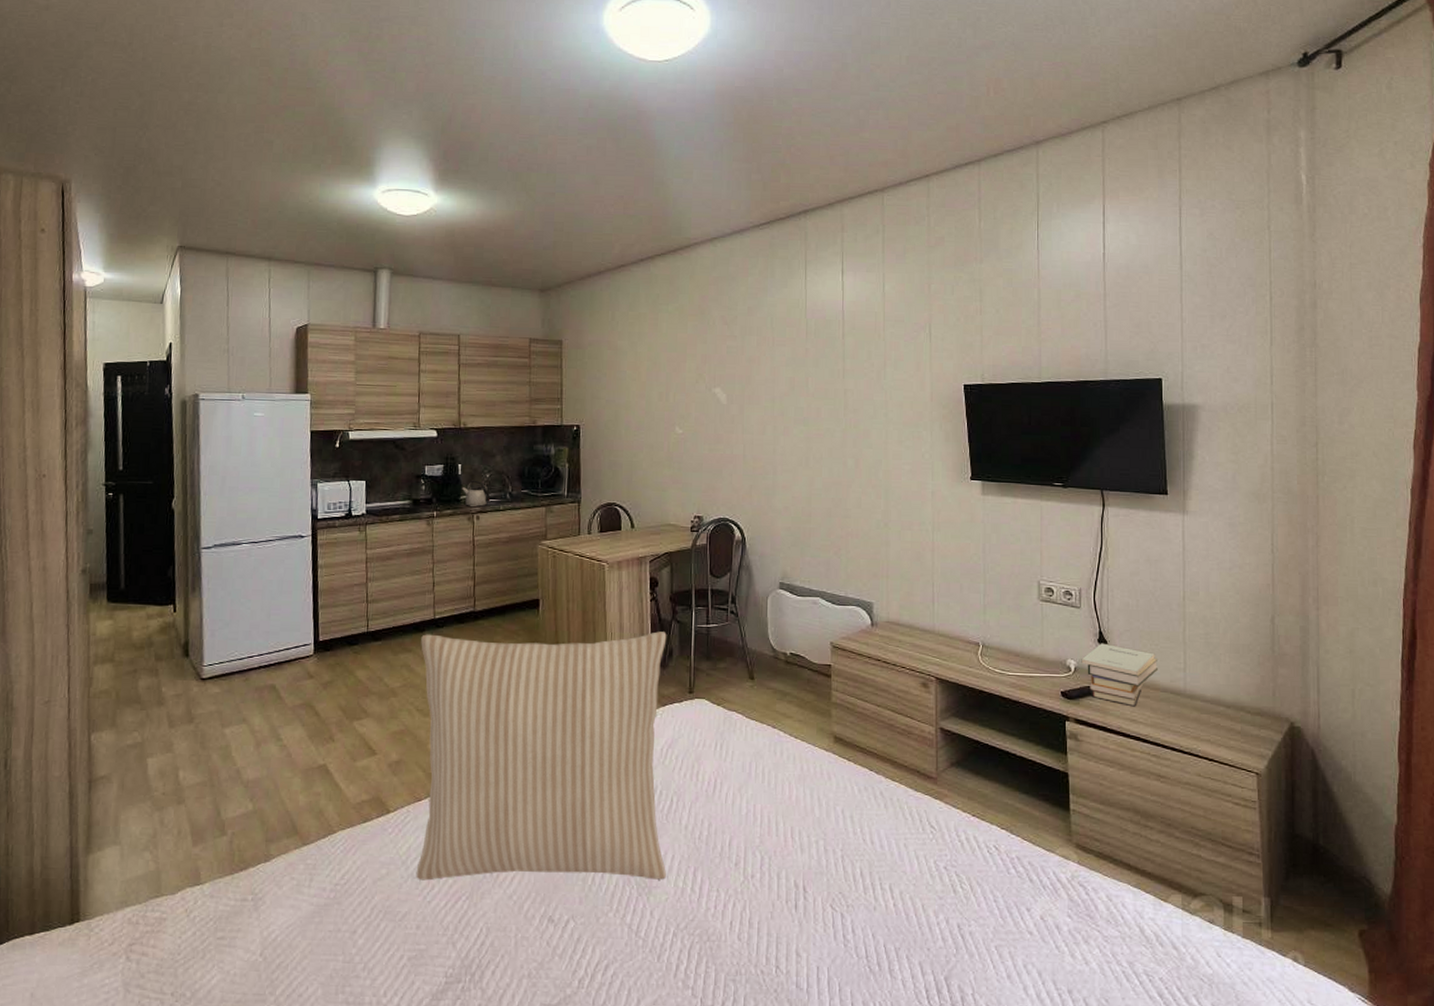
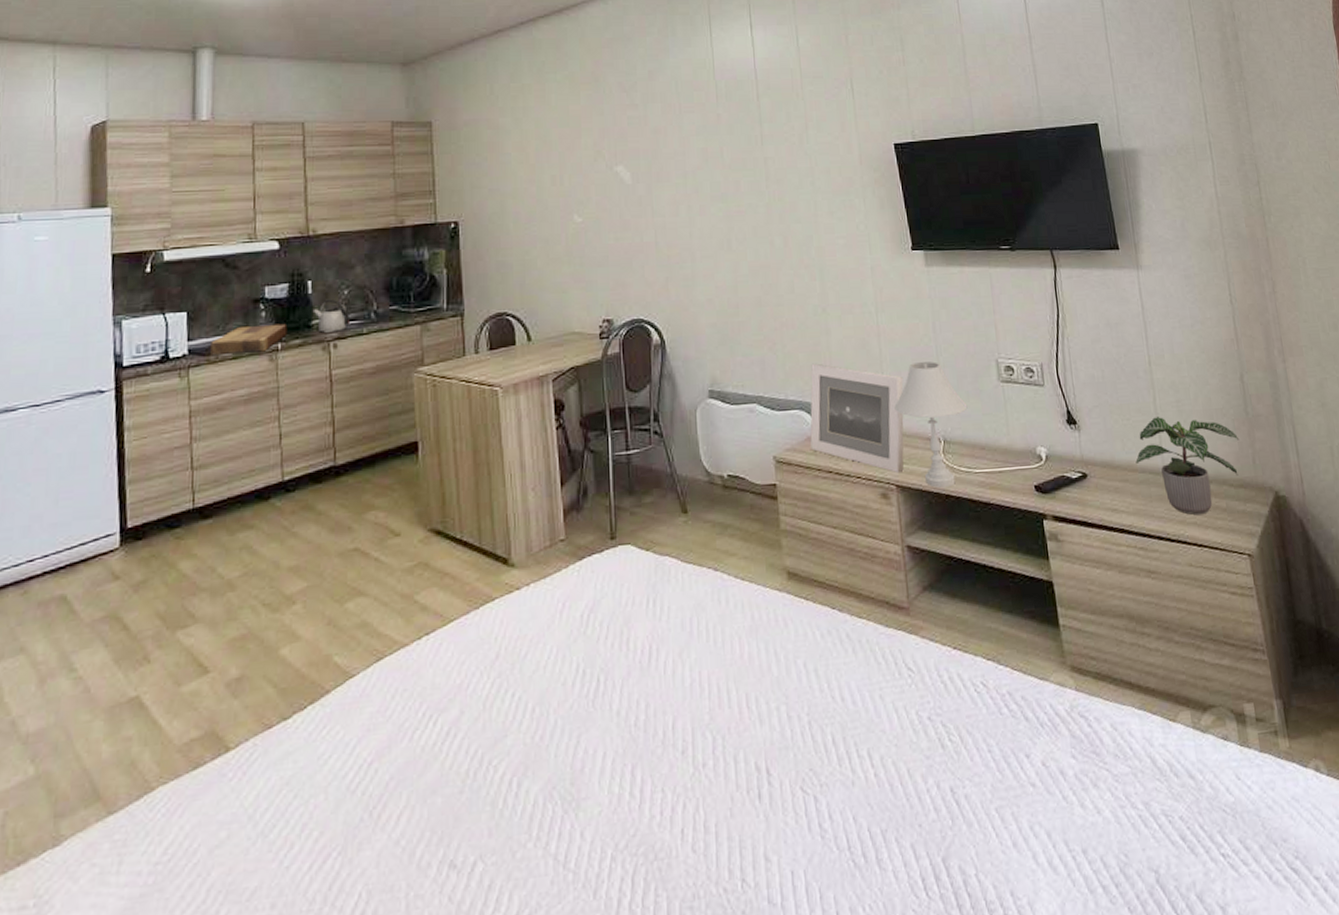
cutting board: none [382,496,442,517] -> present [209,323,288,356]
pillow: present [416,631,667,881] -> none [266,466,597,839]
picture frame: none [862,569,951,668] -> present [809,363,904,474]
table lamp: none [941,577,1007,685] -> present [894,361,968,489]
books: present [1081,643,1157,707] -> none [1051,423,1133,494]
potted plant: none [1159,646,1263,733] -> present [1135,417,1240,515]

